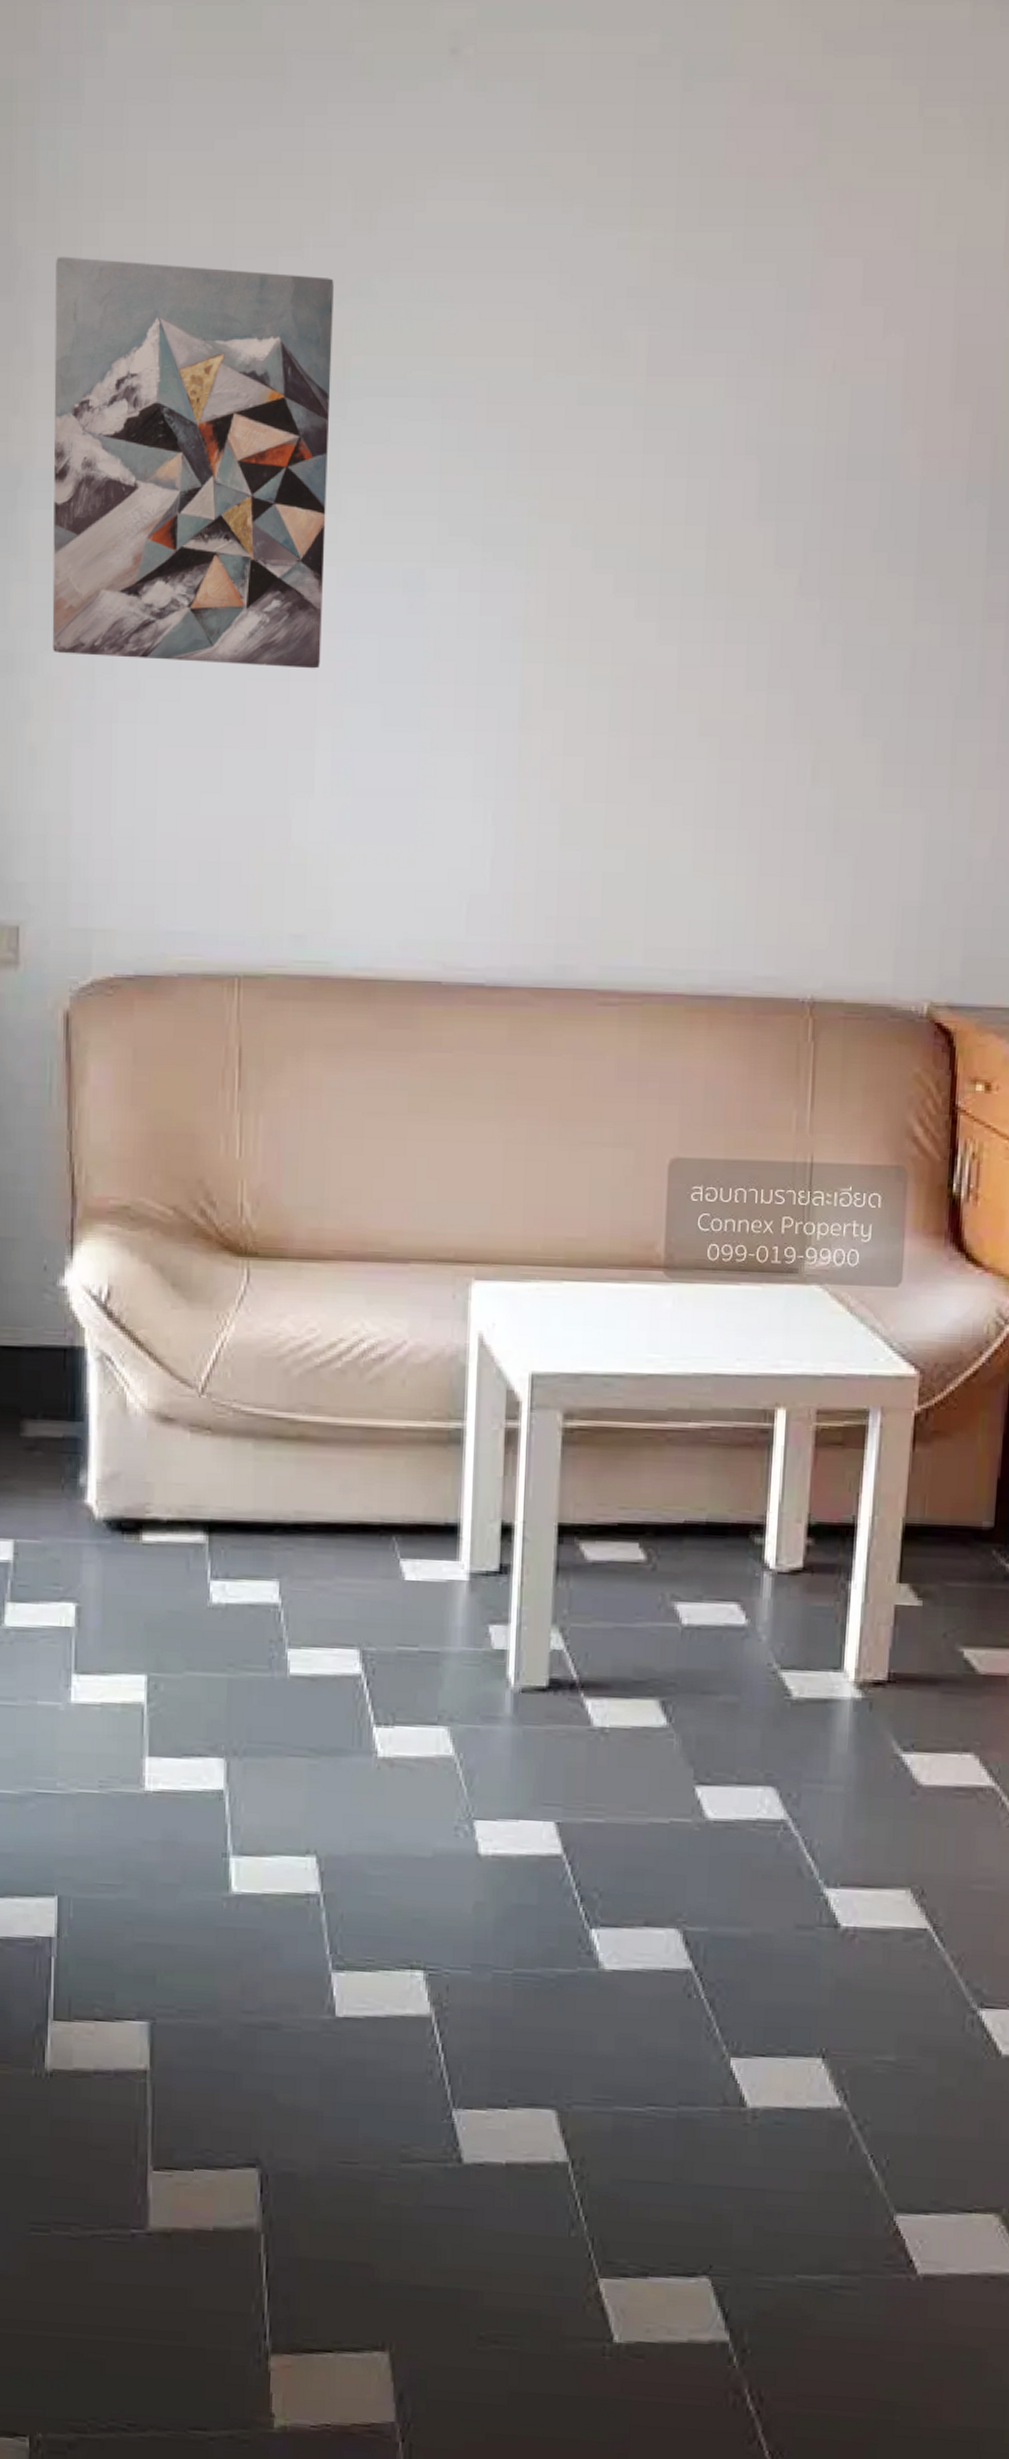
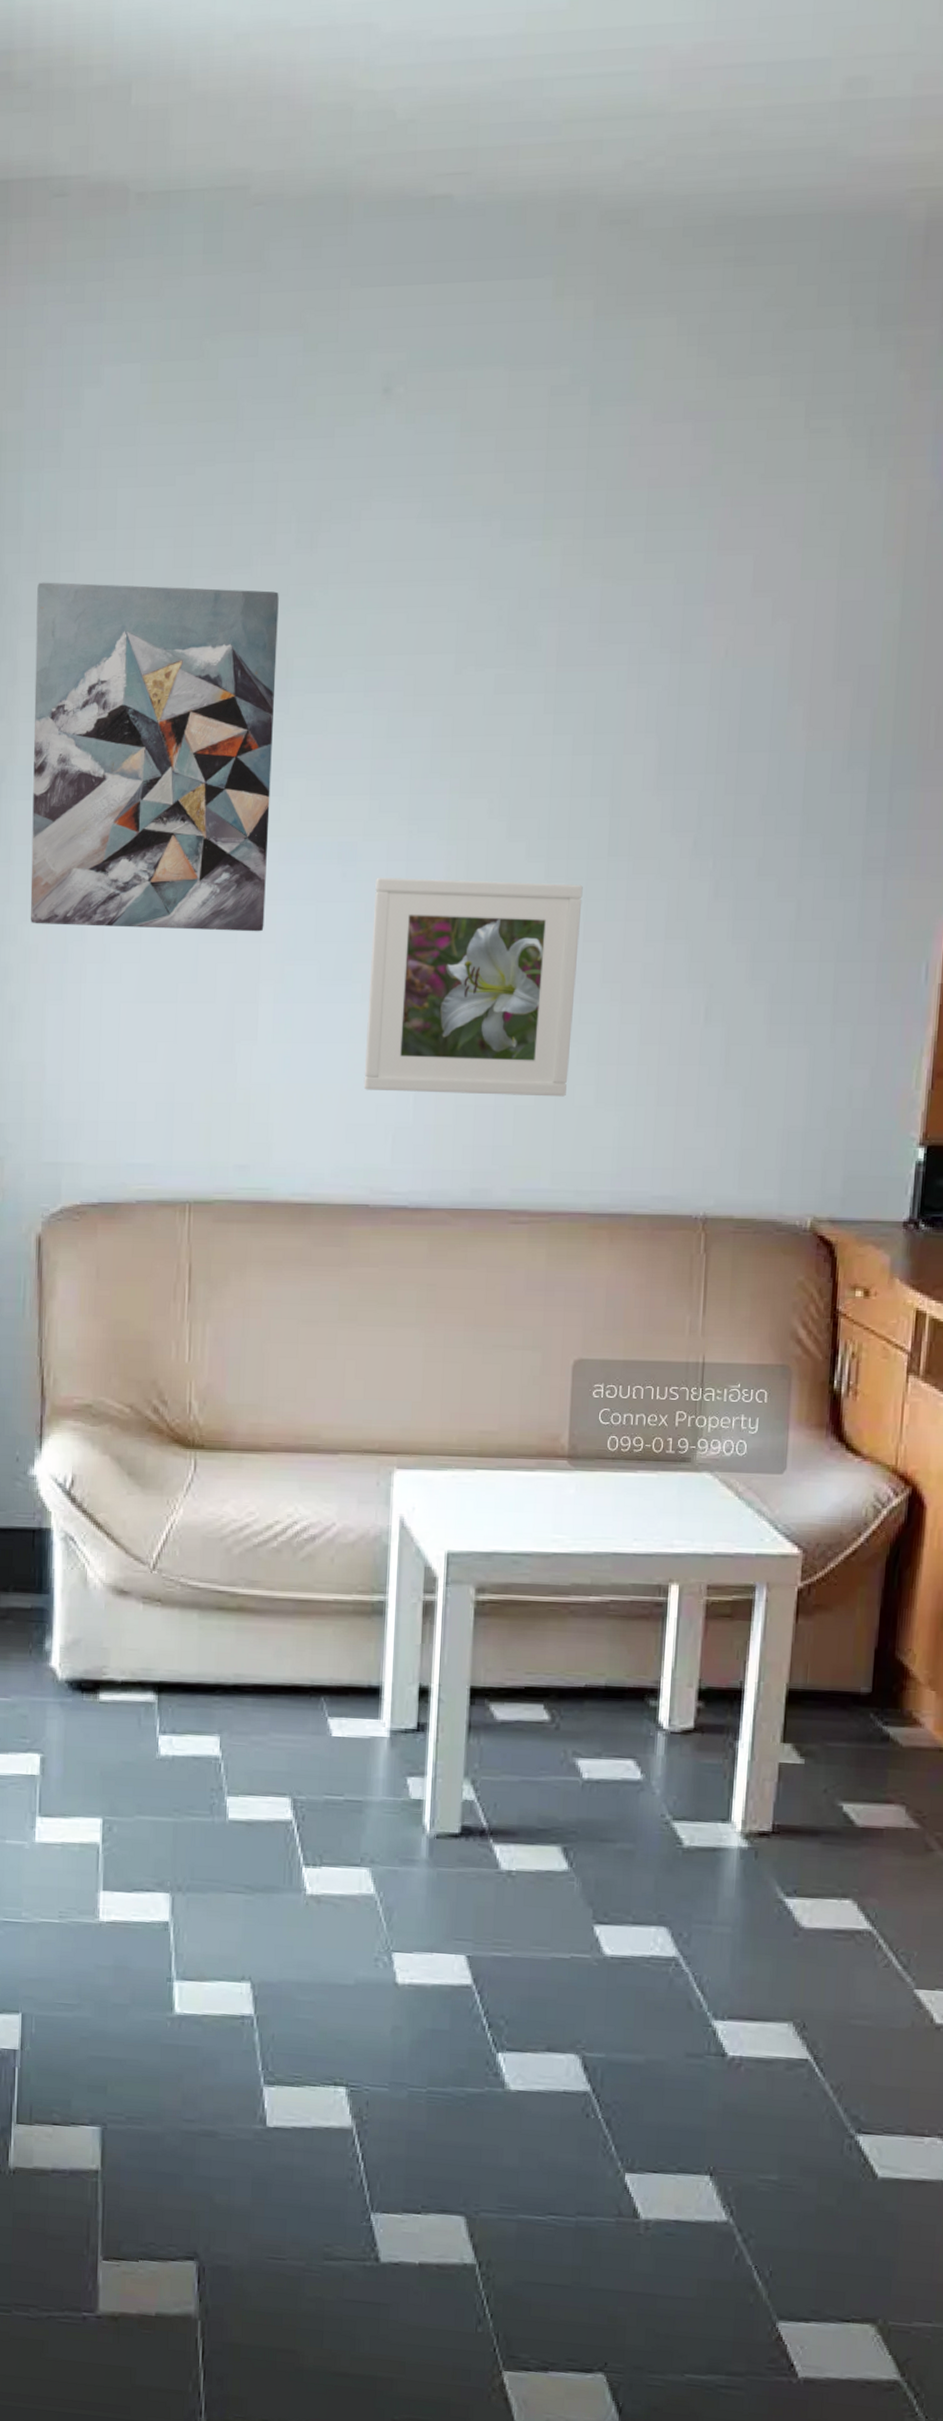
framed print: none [434,609,677,863] -> present [363,877,583,1097]

